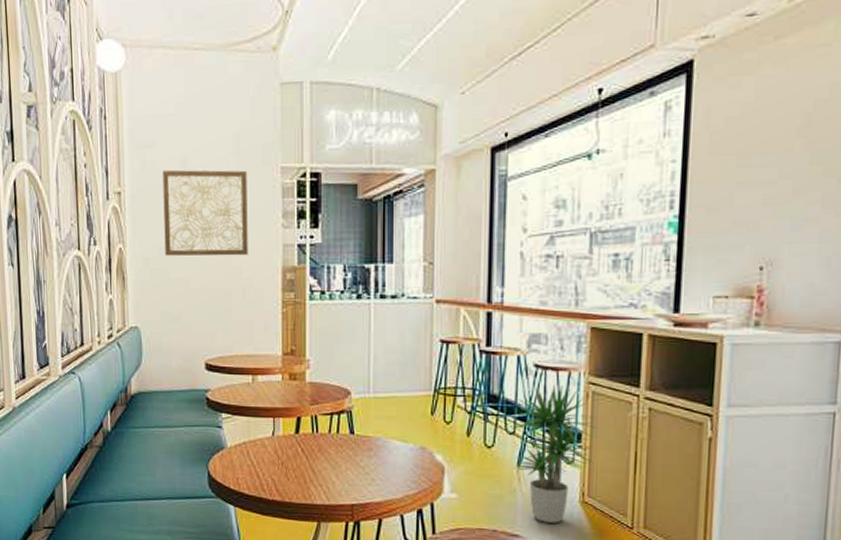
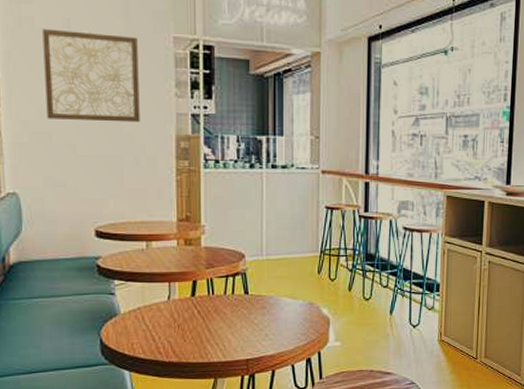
potted plant: present [511,383,598,523] -> none [385,242,452,360]

